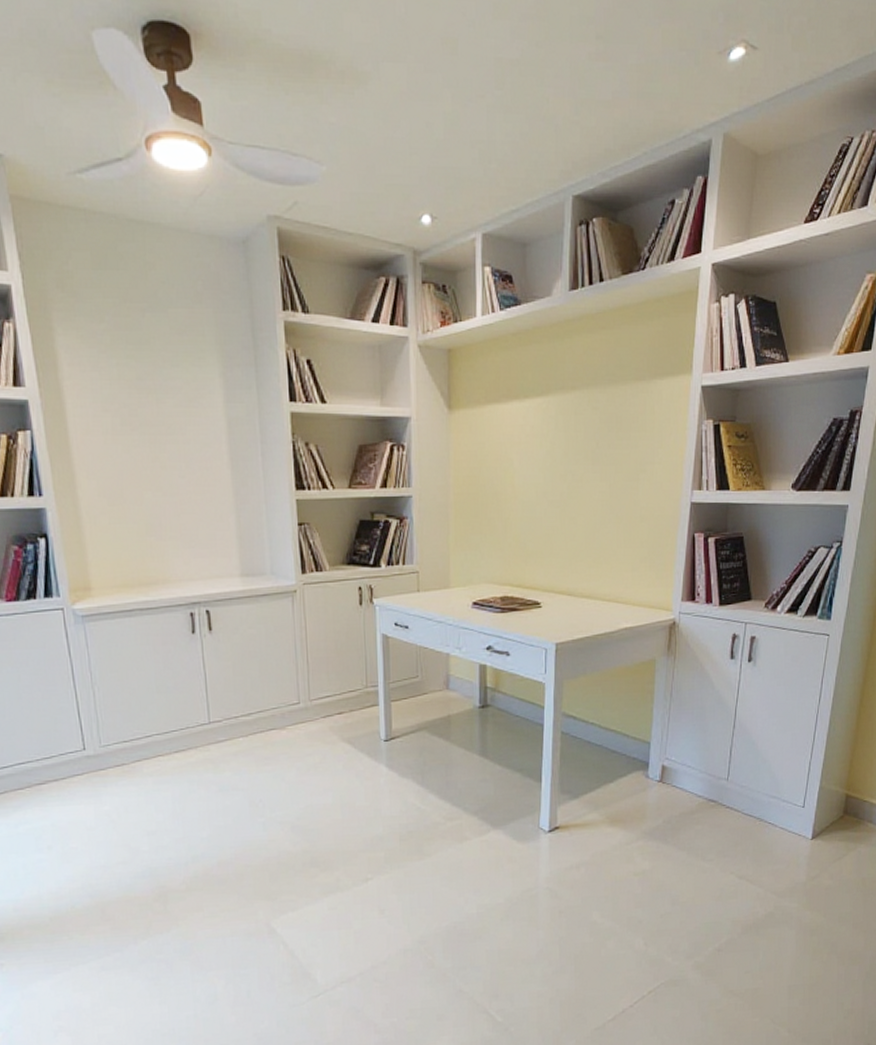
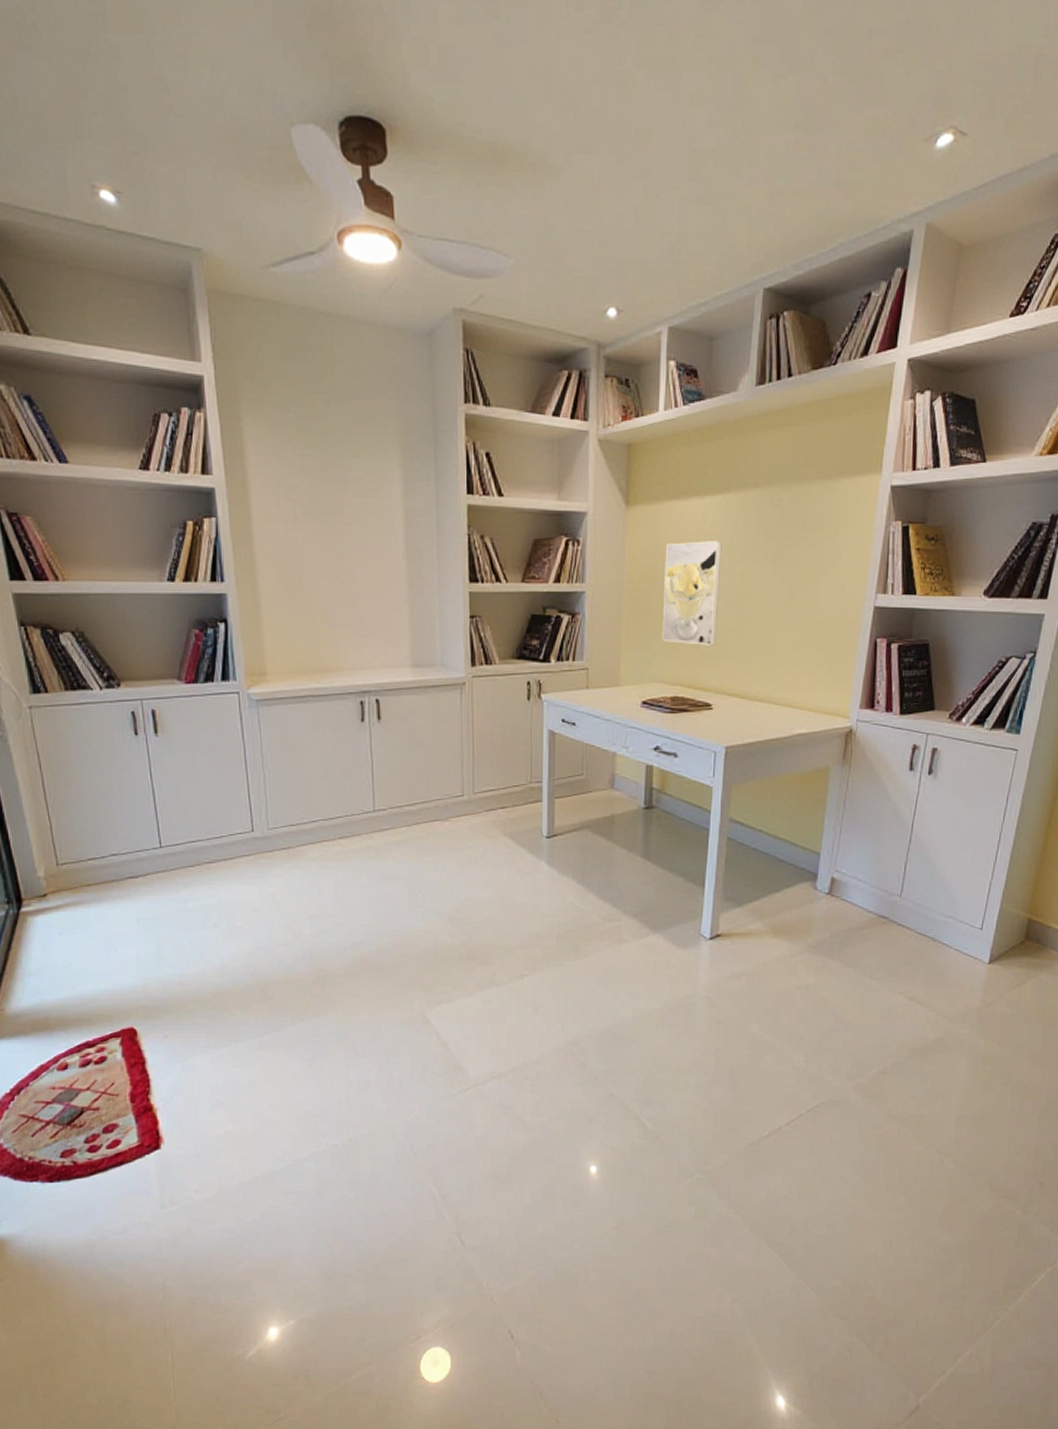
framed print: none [489,443,544,545] -> present [662,541,722,645]

